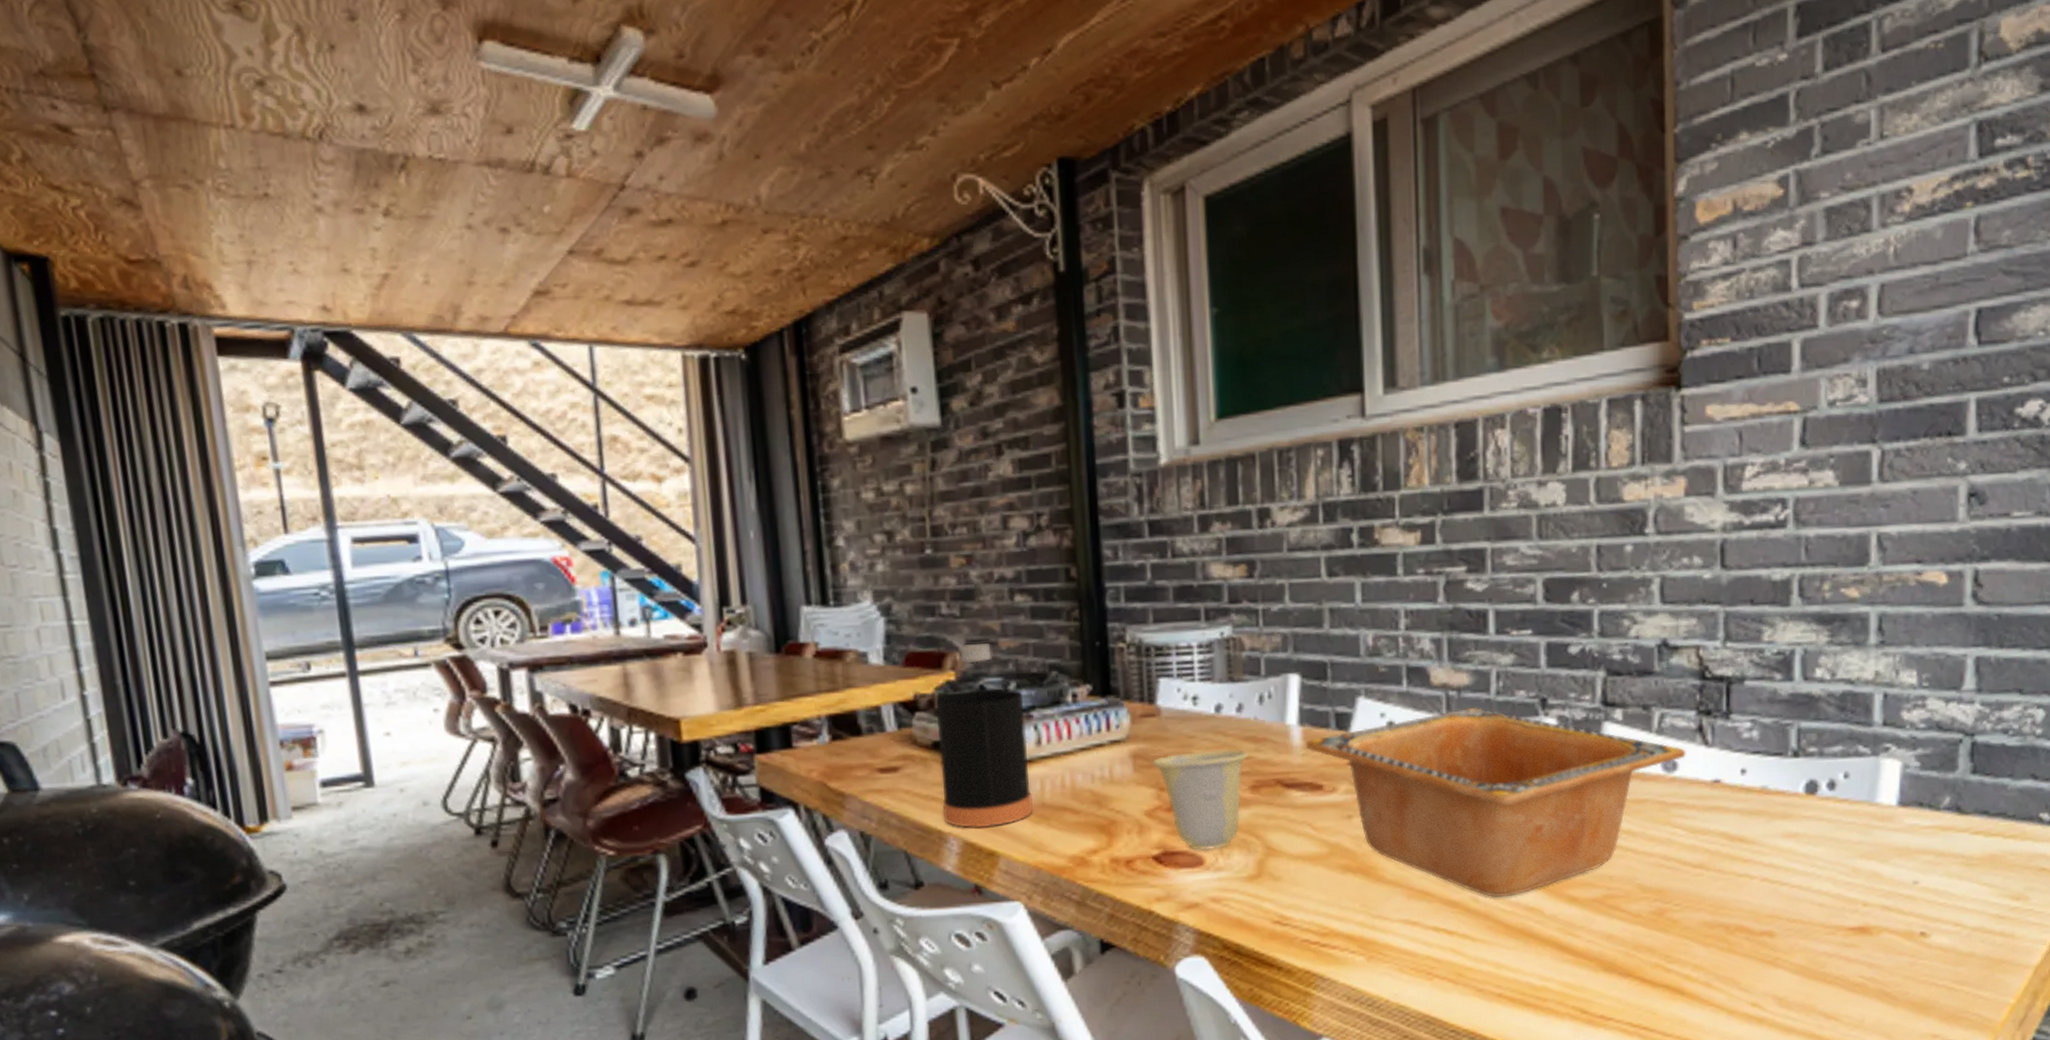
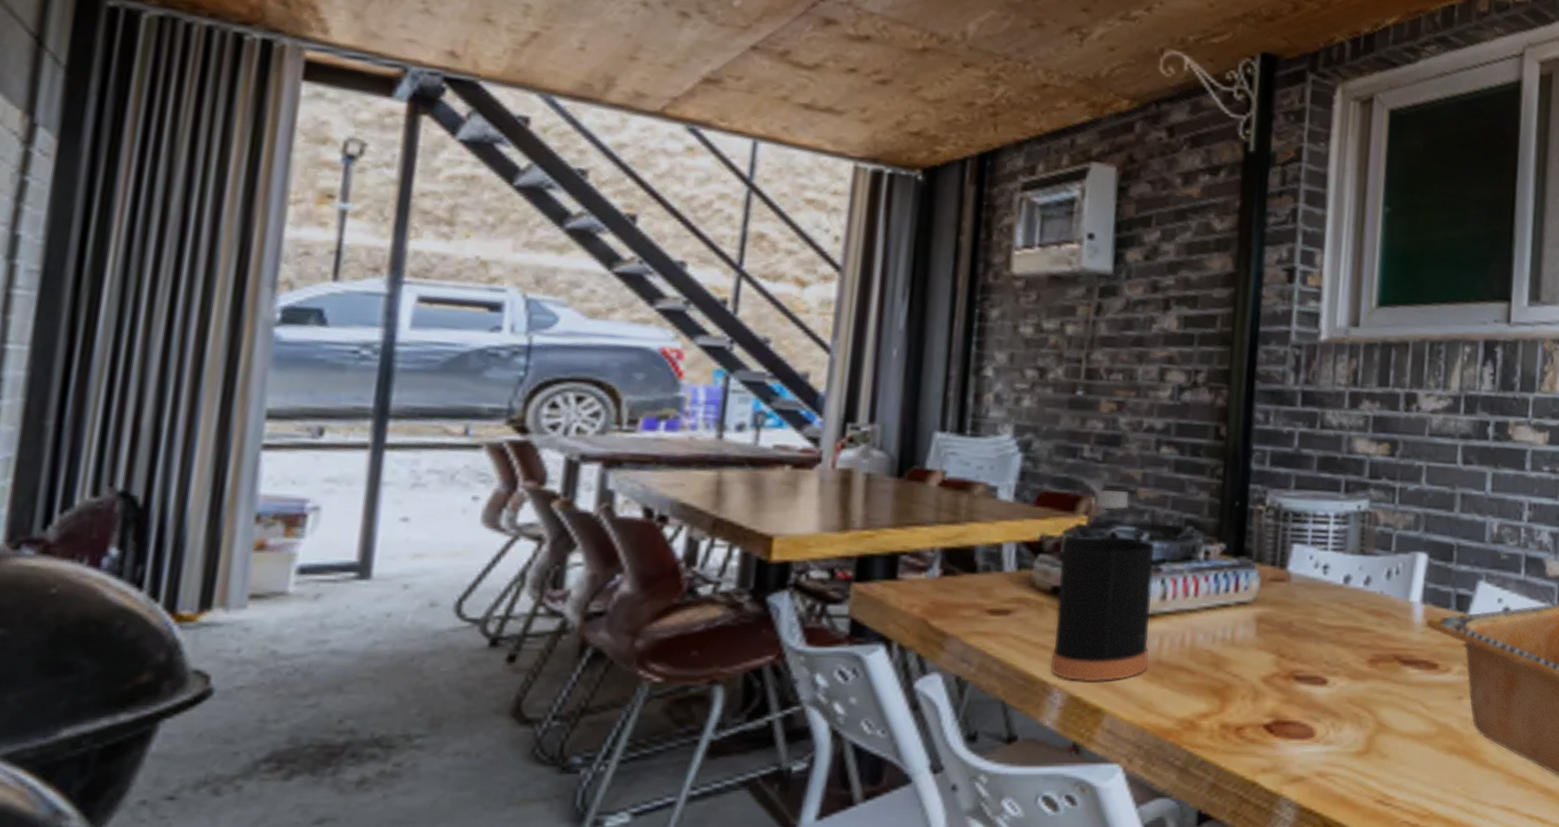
cup: present [1152,749,1249,851] -> none [1275,620,1371,722]

